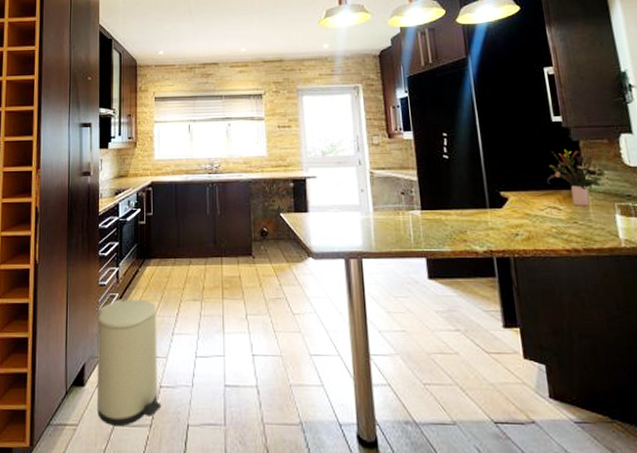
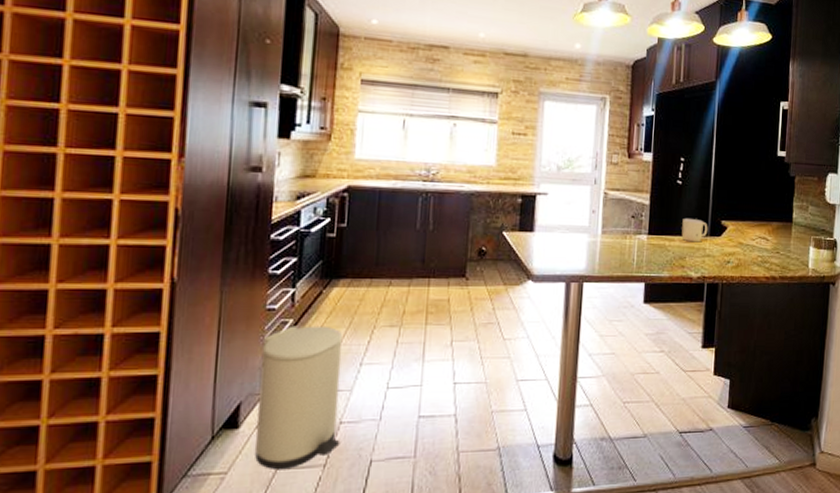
mug: none [456,192,487,215] -> present [681,219,708,243]
bouquet: present [546,148,610,206] -> none [762,183,813,238]

